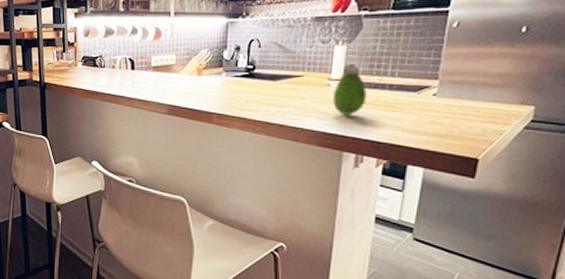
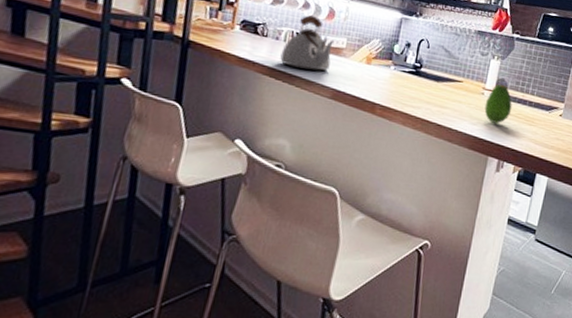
kettle: none [118,38,165,90] -> present [280,14,335,71]

